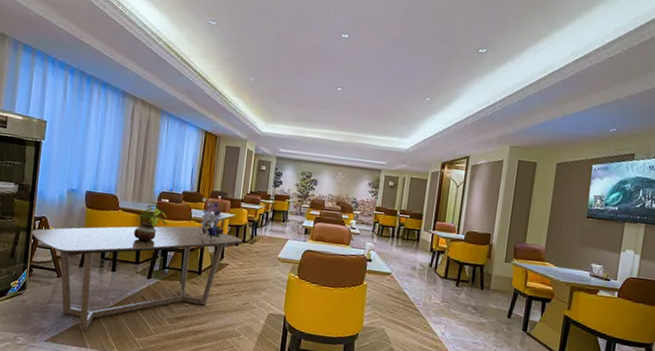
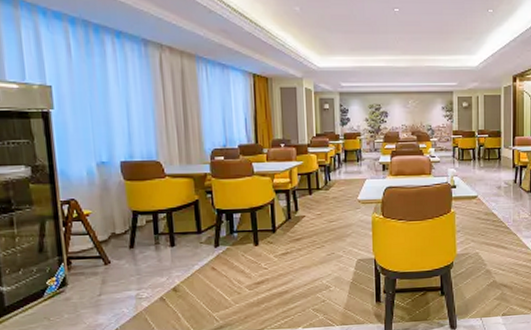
dining table: present [32,226,243,331] -> none [60,180,317,319]
potted plant: present [134,204,167,243] -> none [188,164,225,209]
bouquet: present [197,198,226,240] -> none [262,147,294,192]

